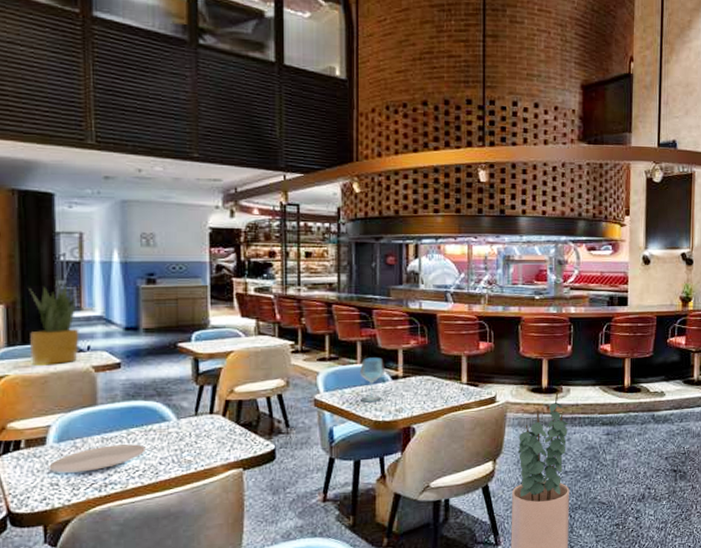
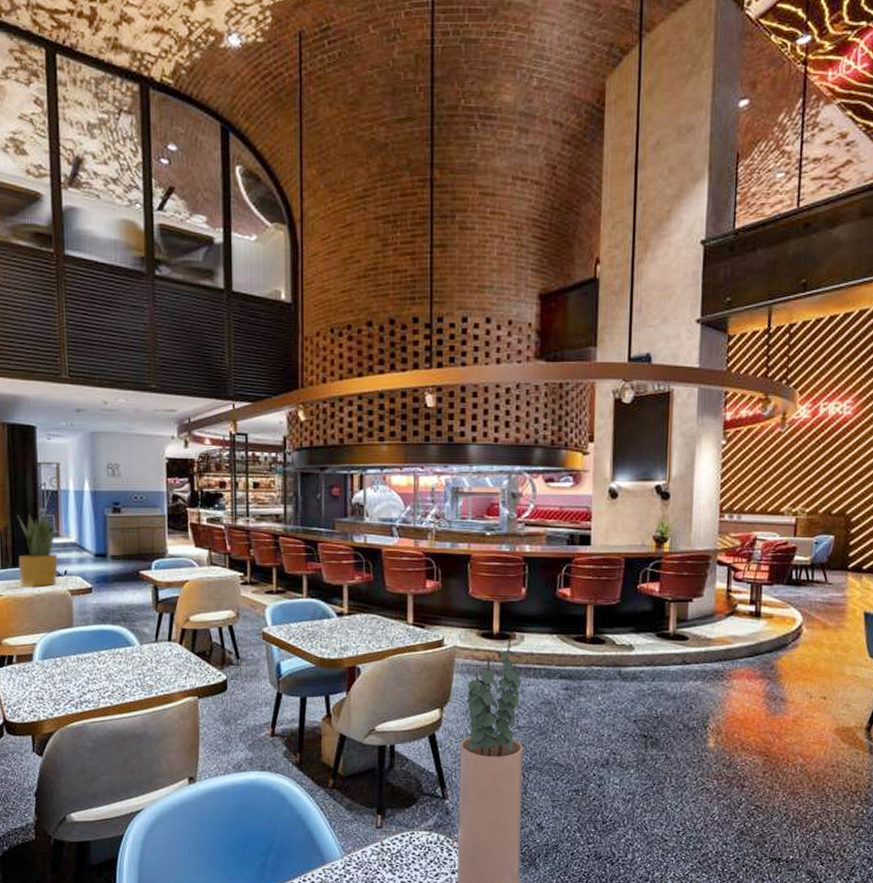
plate: present [49,444,145,473] -> none [35,665,114,689]
wine glass: present [359,357,386,403] -> none [305,592,331,639]

